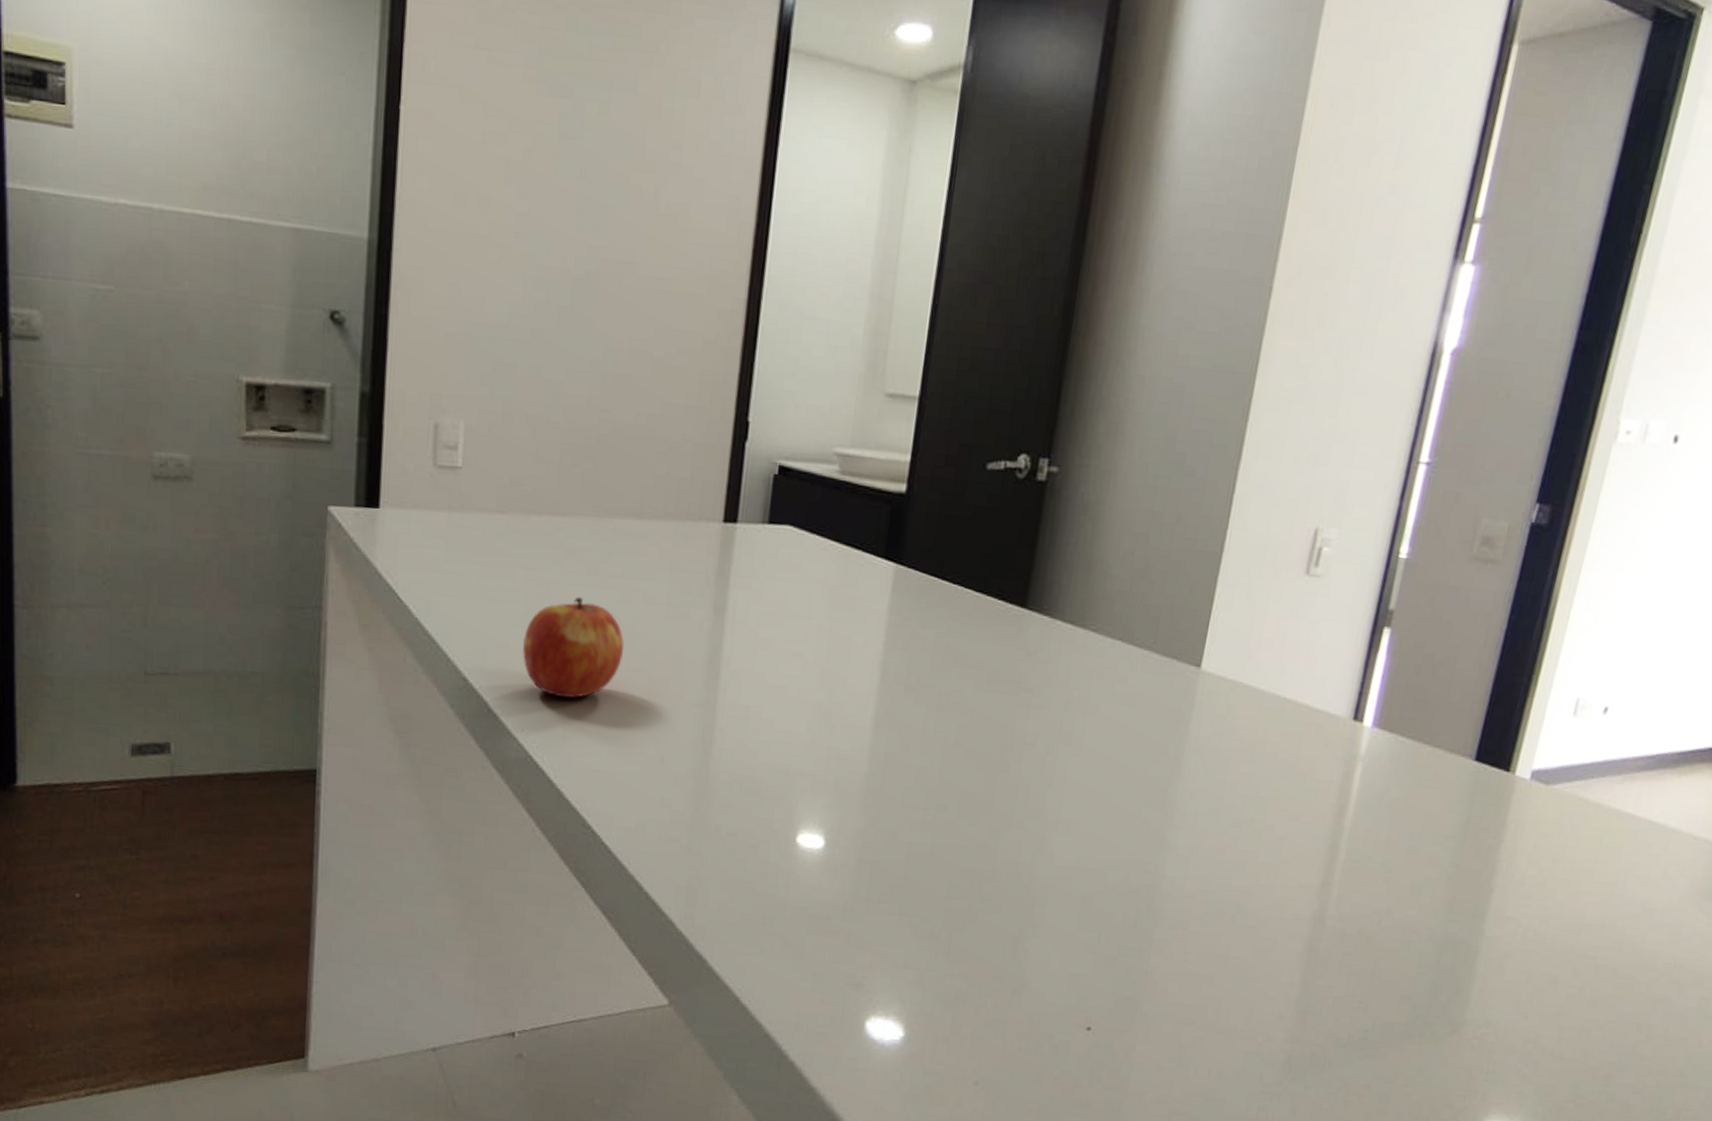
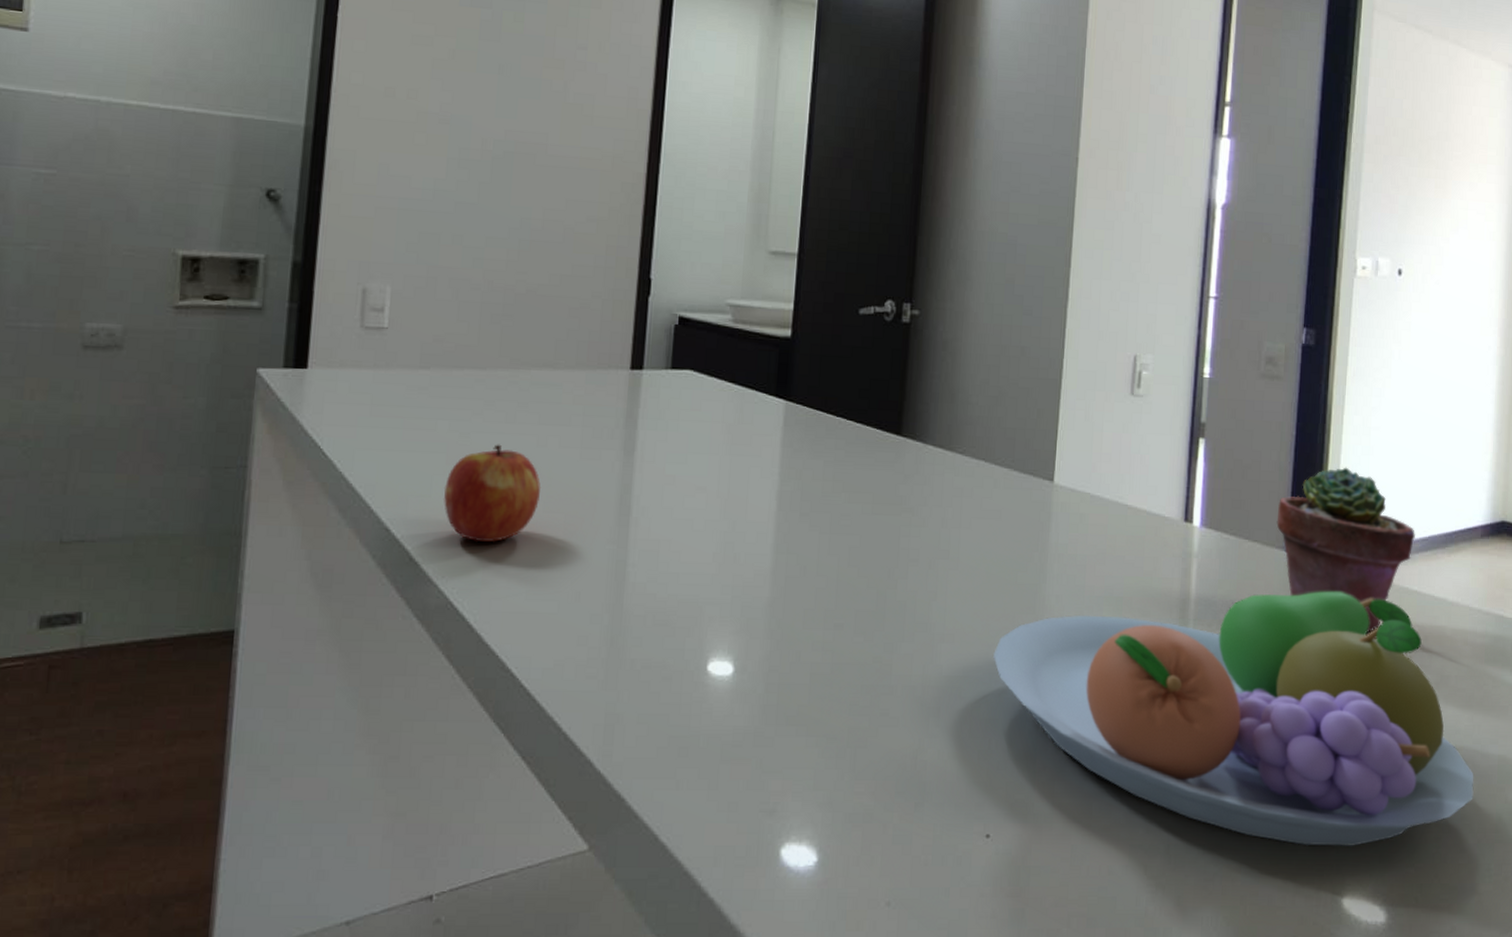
fruit bowl: none [1111,804,1666,1076] -> present [993,591,1474,846]
potted succulent: none [1466,669,1641,855] -> present [1276,467,1415,632]

